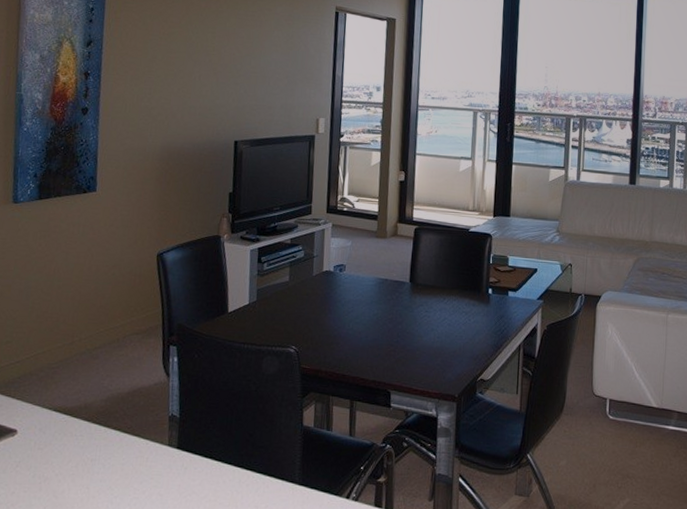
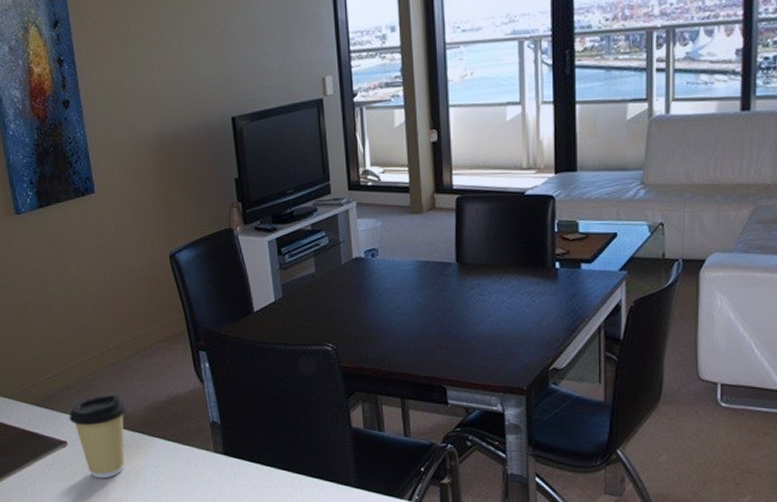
coffee cup: none [24,383,88,470] -> present [69,394,127,478]

